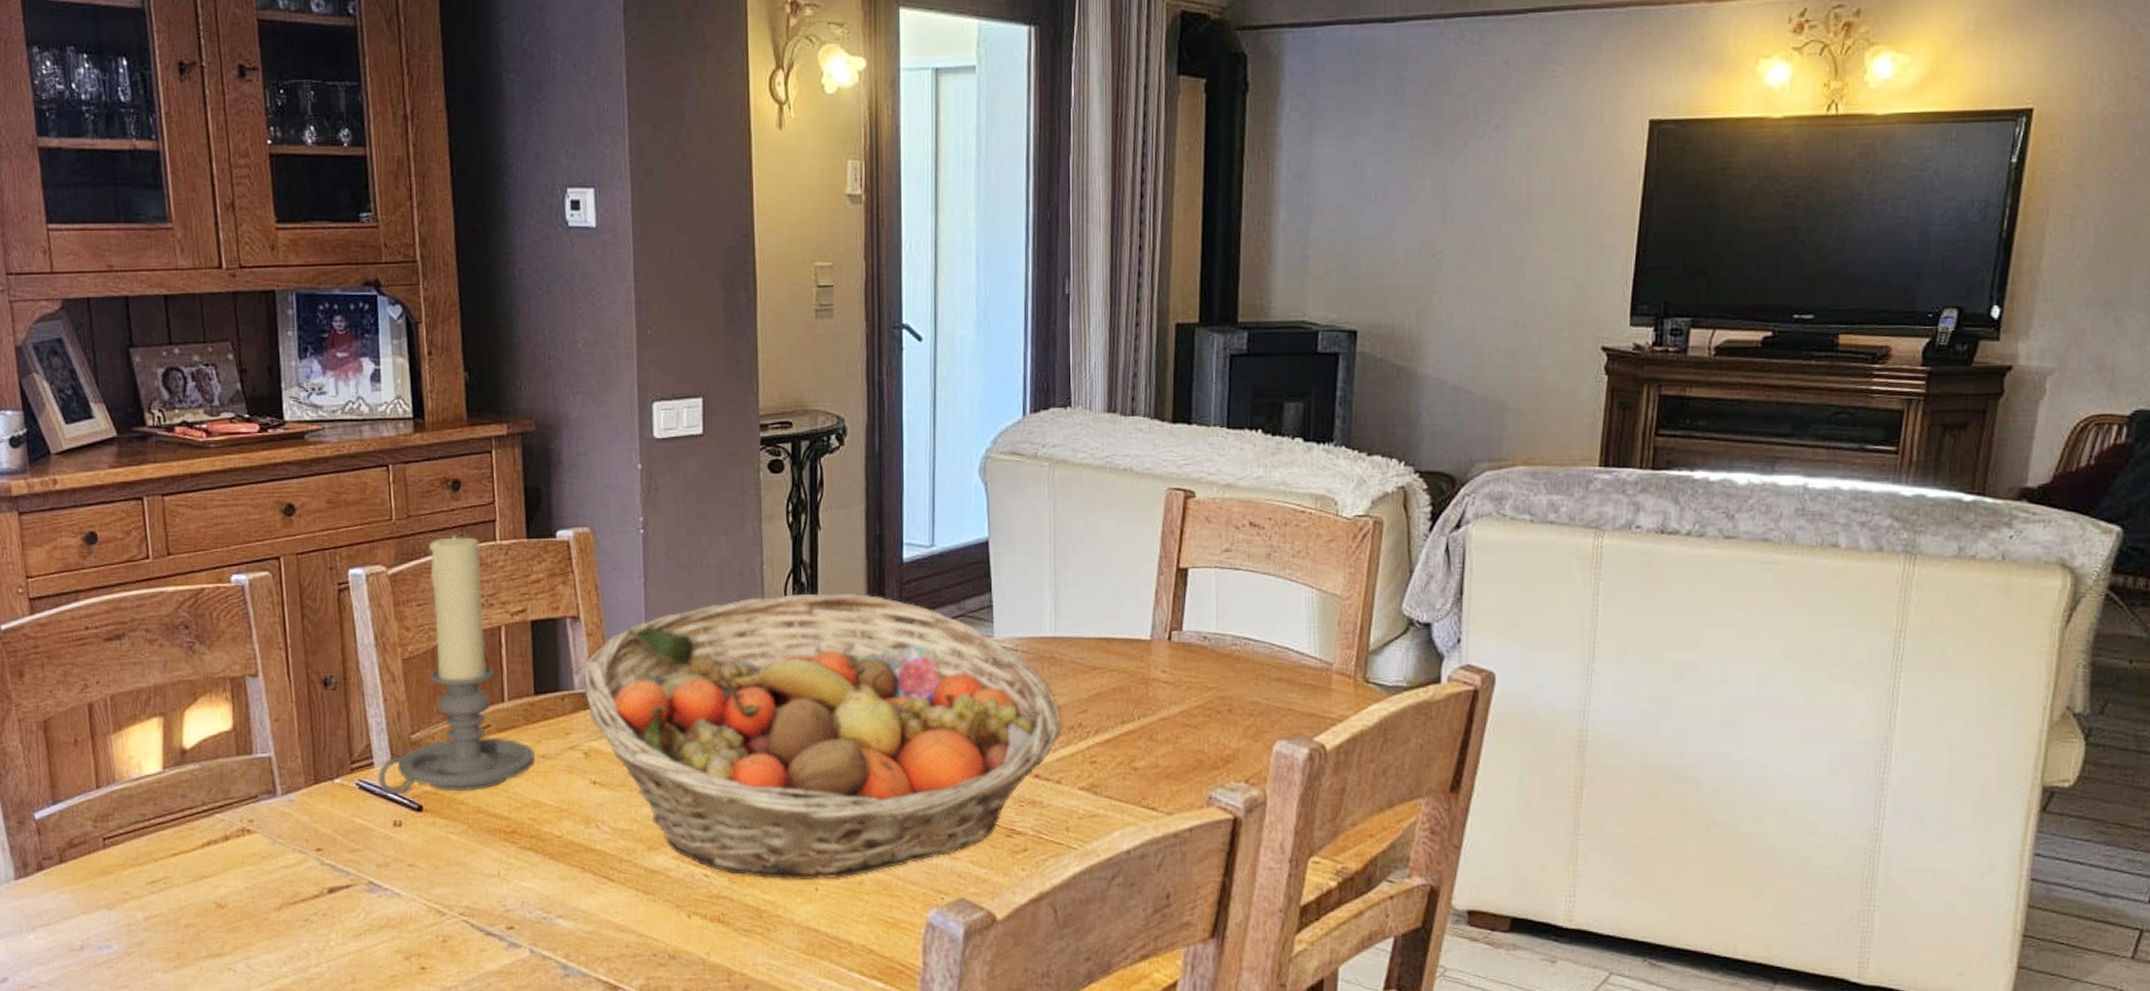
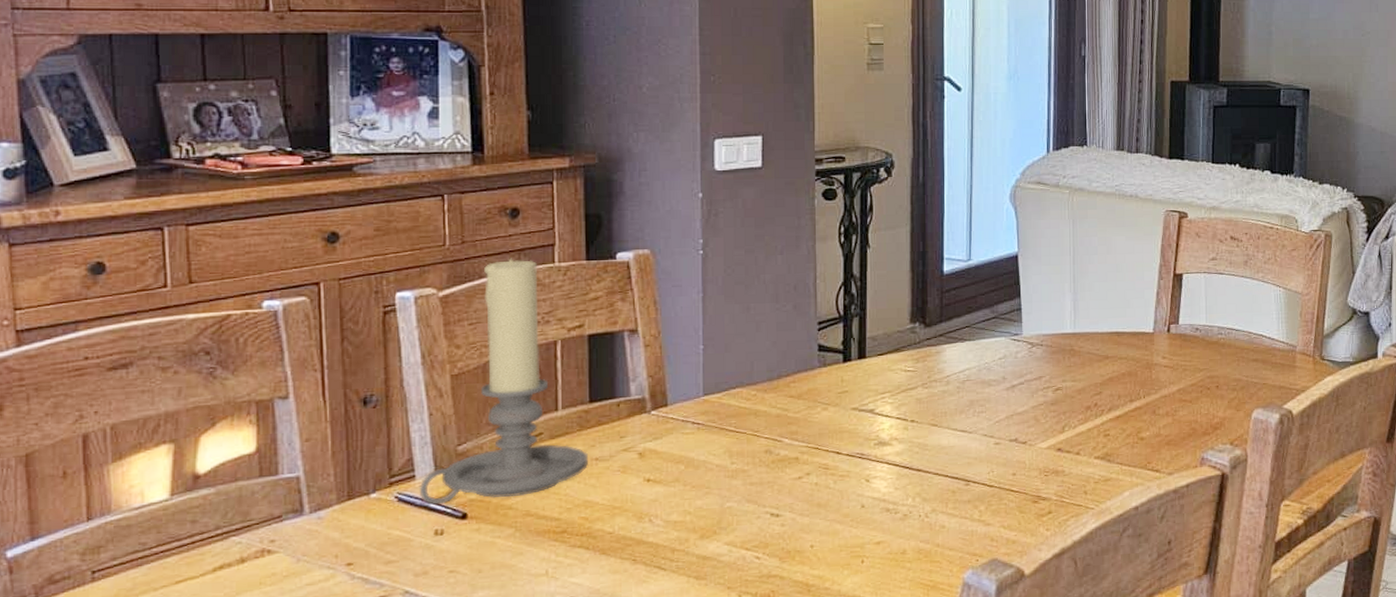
fruit basket: present [584,592,1062,879] -> none [641,301,1080,556]

